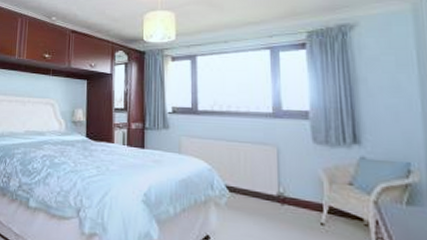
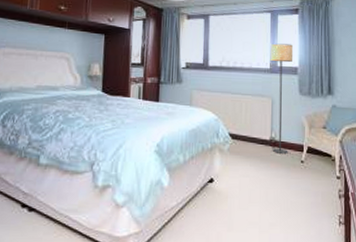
floor lamp: none [271,84,303,213] -> present [270,43,292,154]

